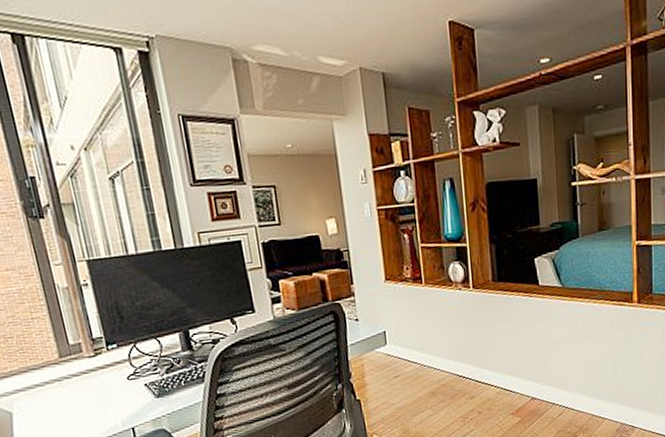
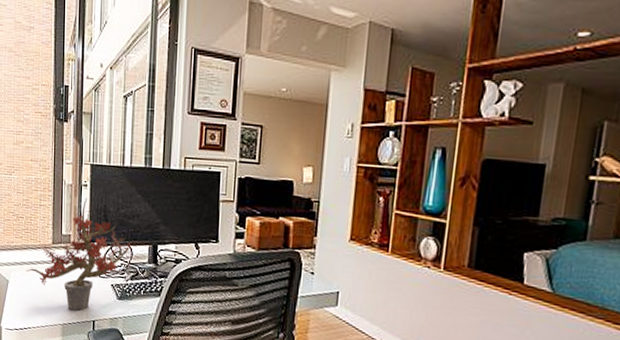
potted plant: none [32,298,161,424] -> present [26,197,132,311]

